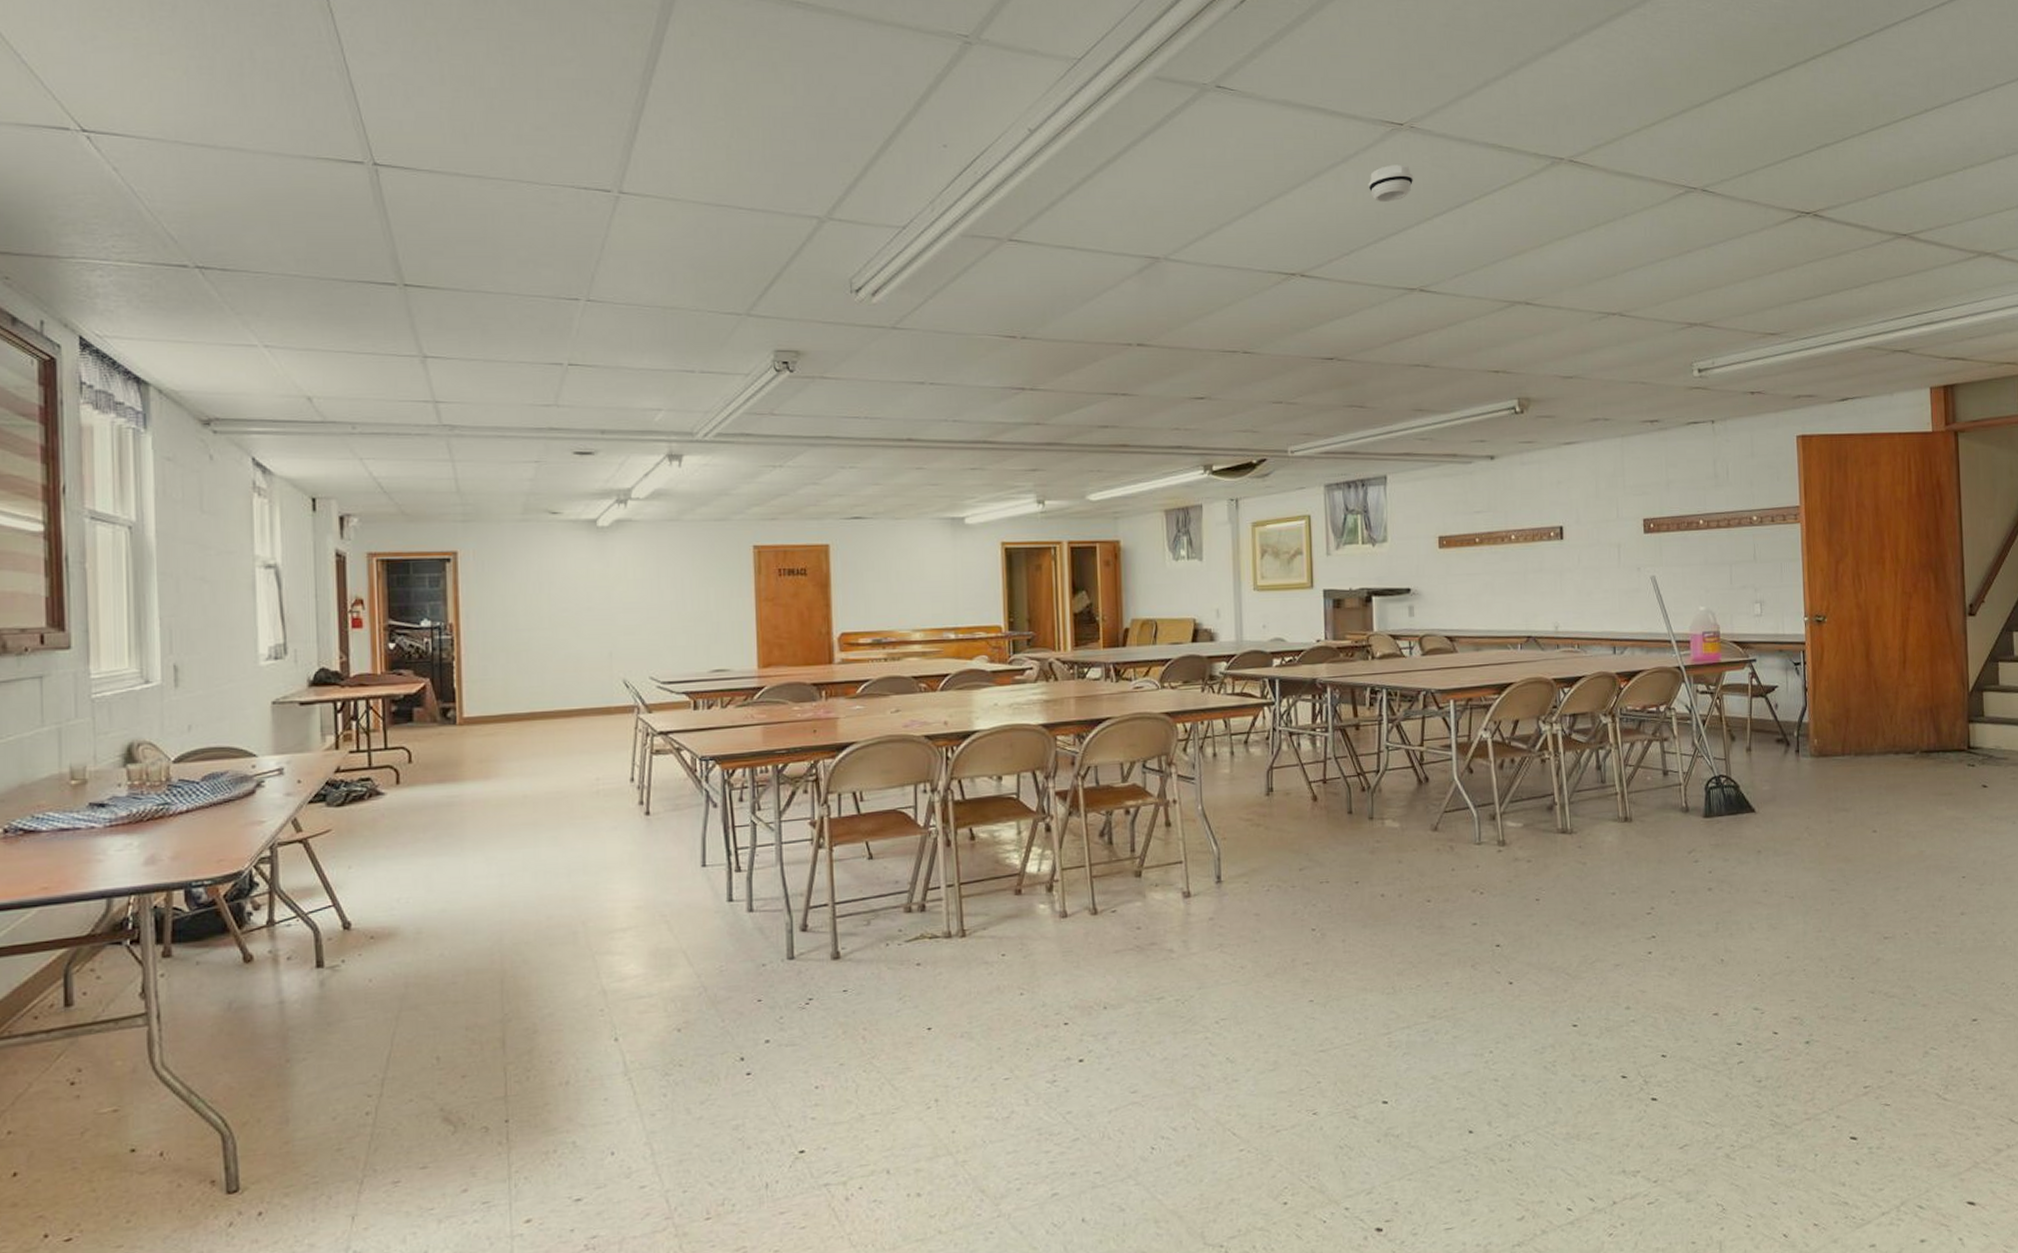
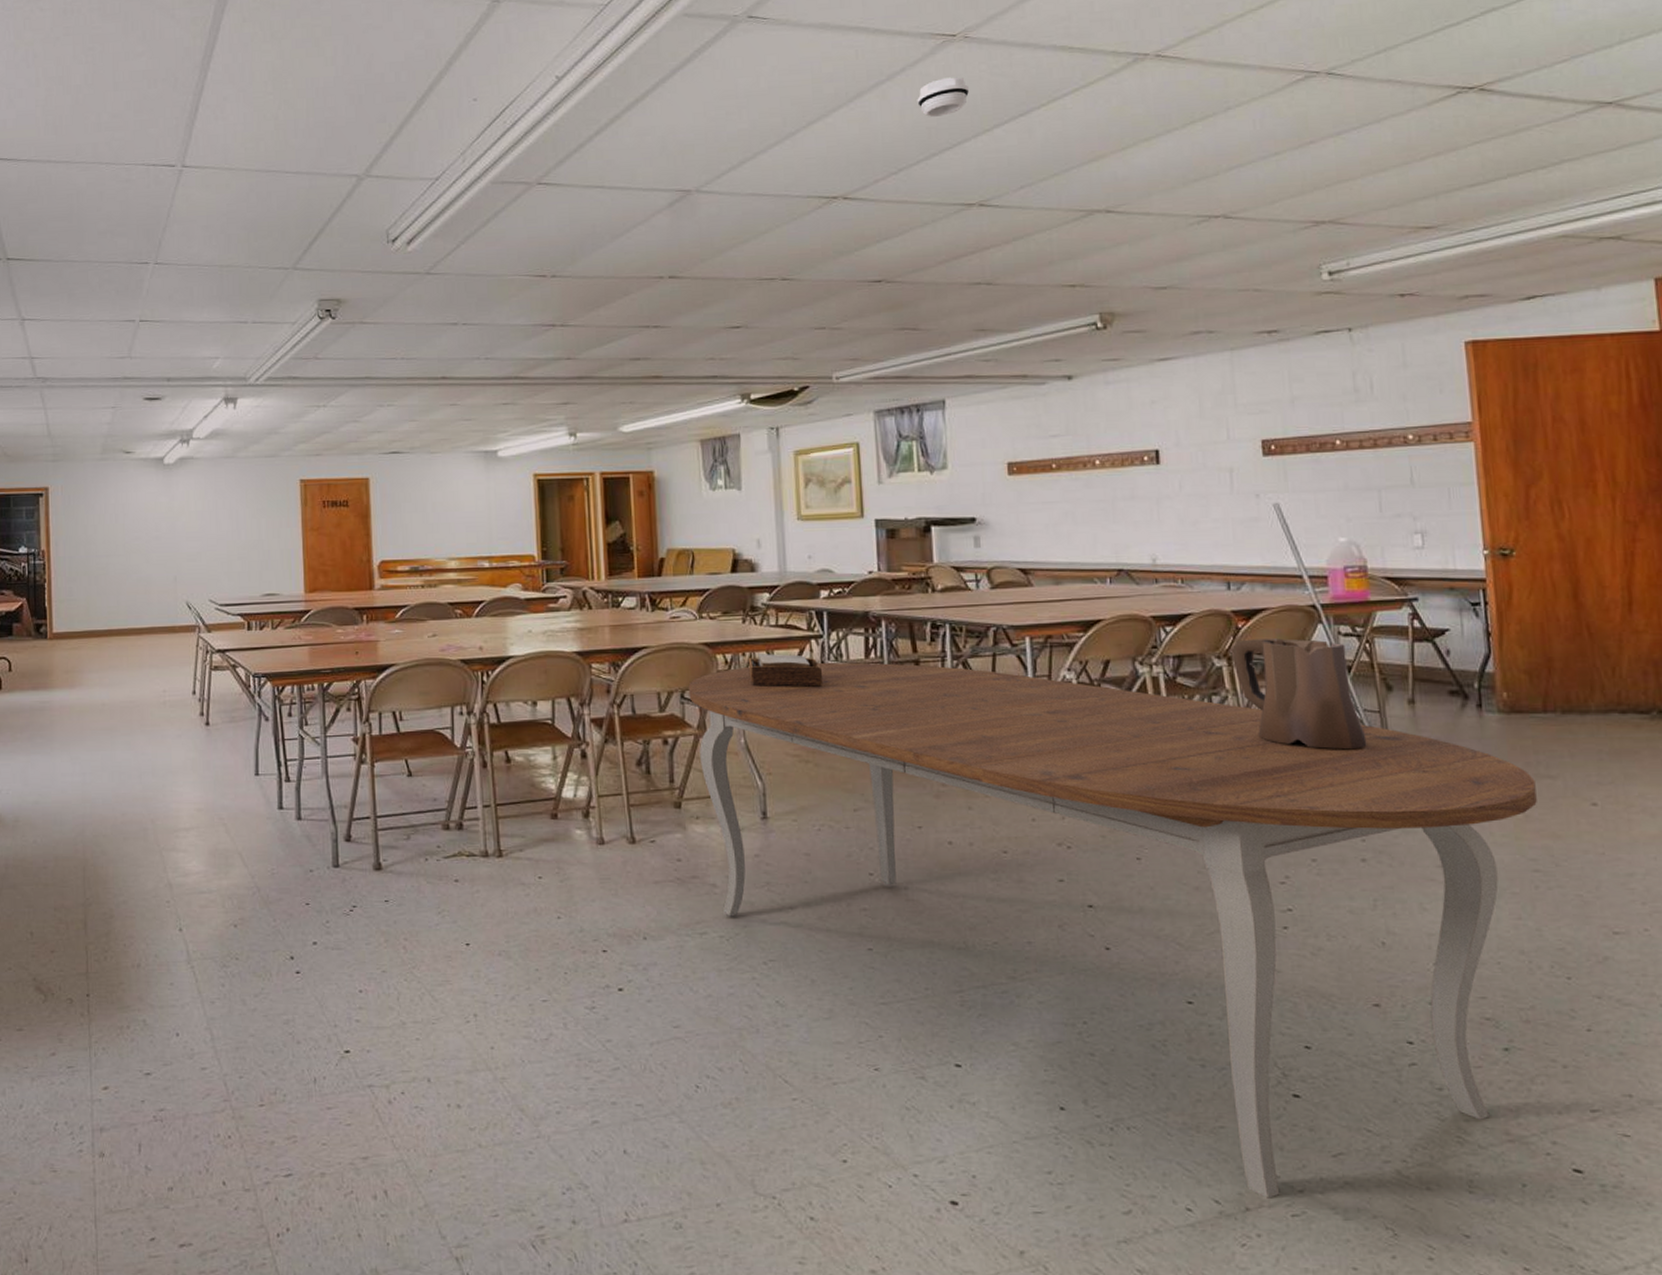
dining table: none [1150,727,1835,1191] -> present [688,662,1537,1199]
napkin holder: none [1206,721,1275,754] -> present [748,654,824,687]
pitcher: none [1615,697,1715,794] -> present [1232,638,1367,749]

